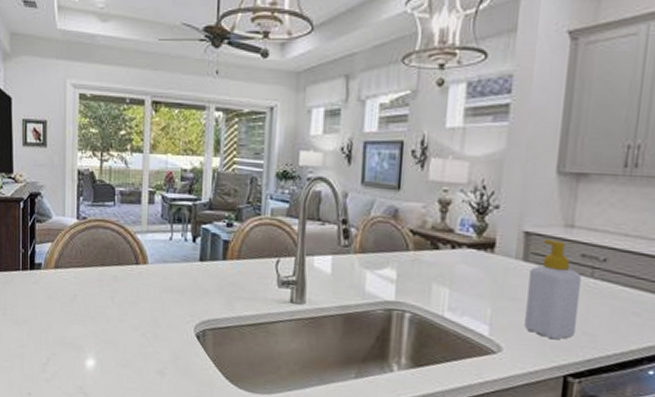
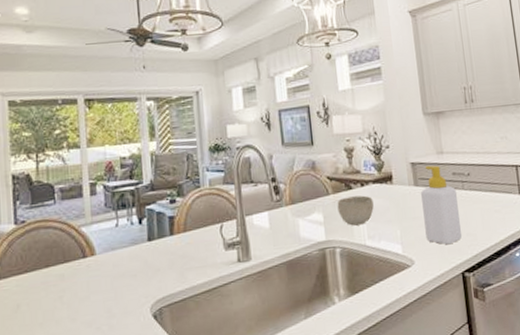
bowl: none [416,257,464,293] -> present [337,195,374,226]

